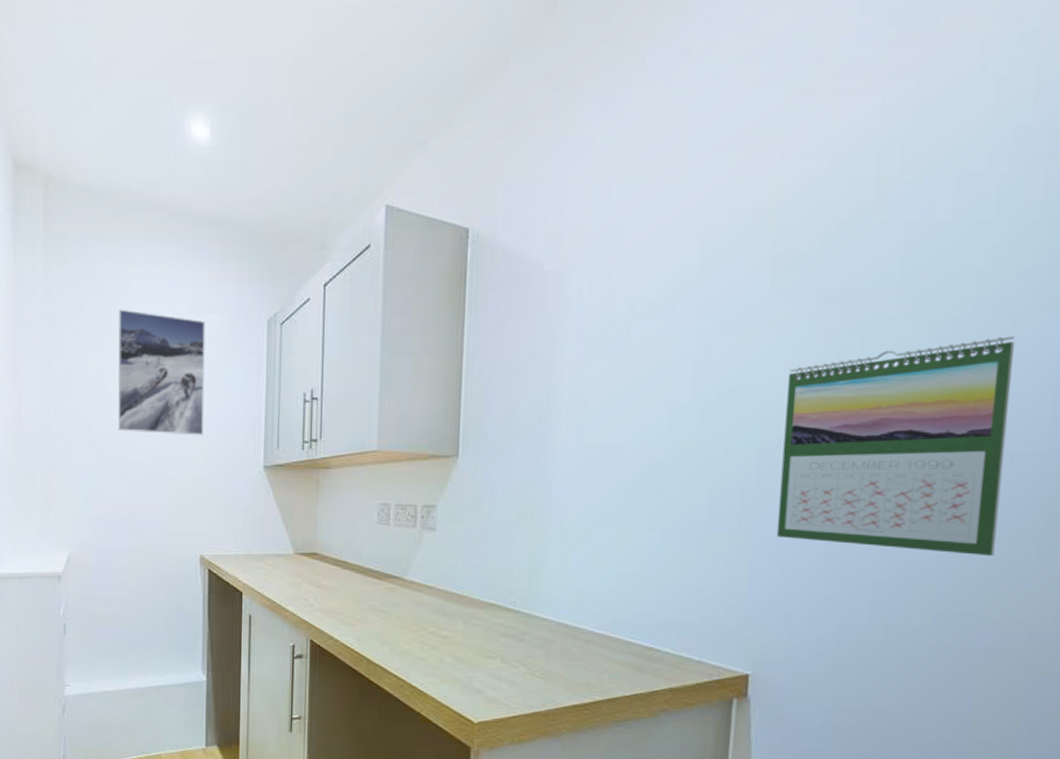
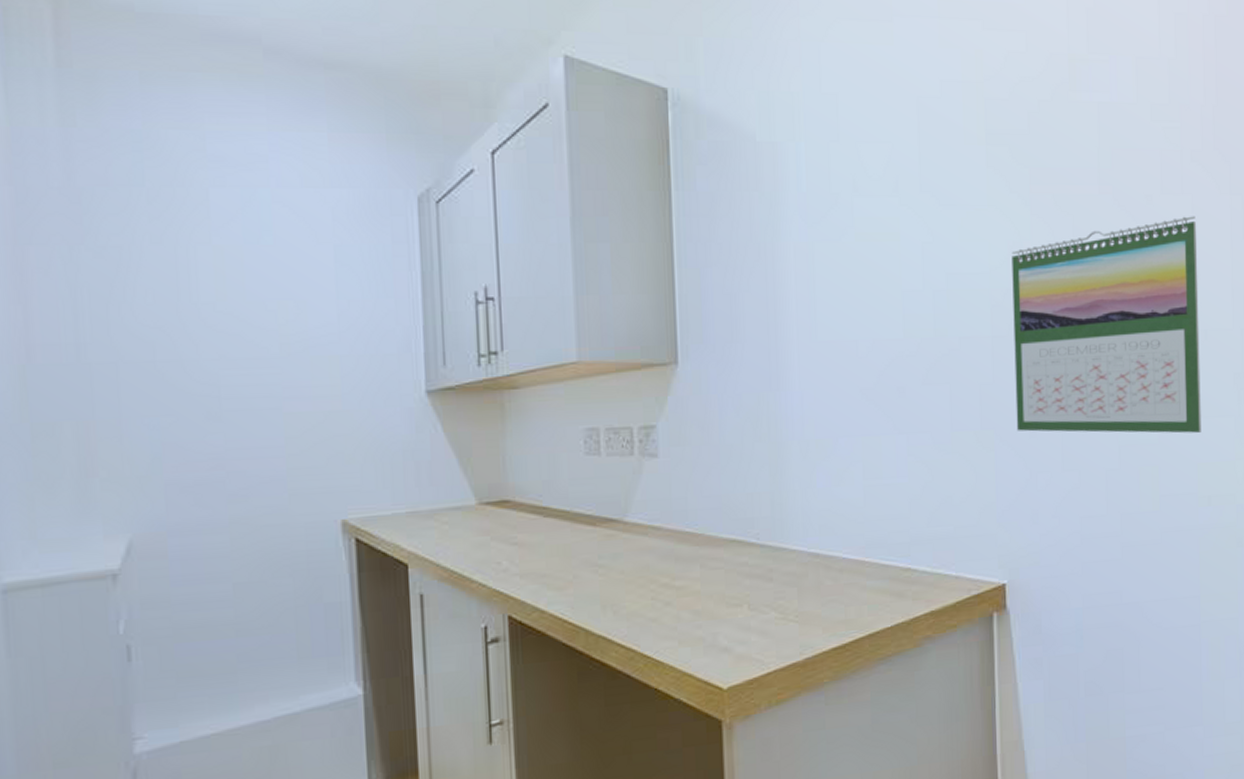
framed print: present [118,309,205,436] -> none [191,180,335,355]

